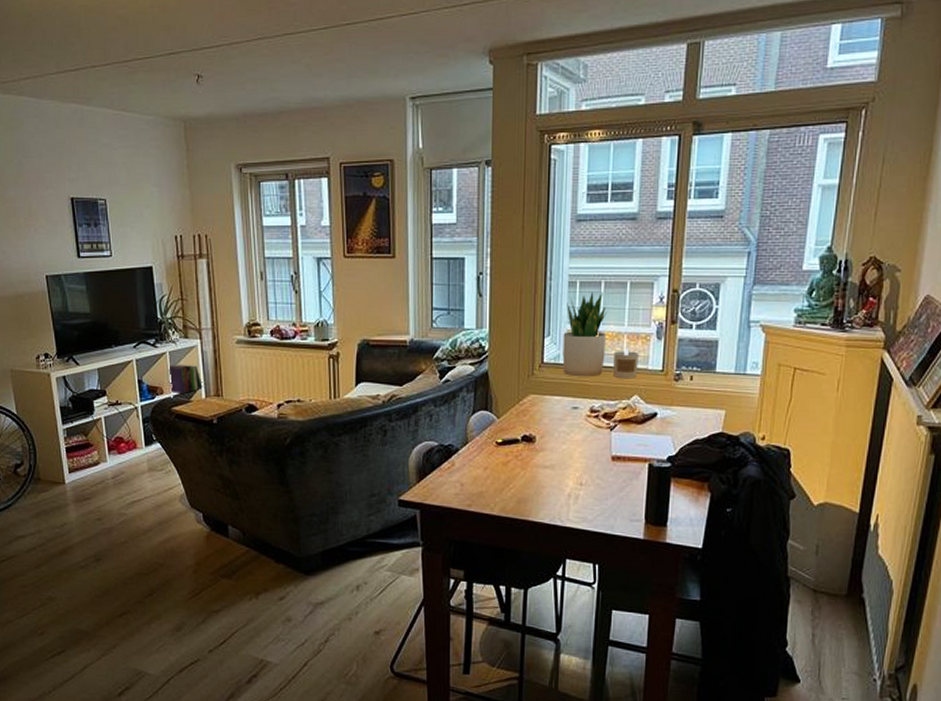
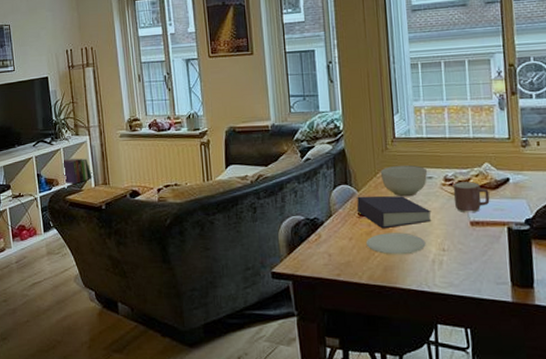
book: none [496,424,573,460] -> present [357,196,432,229]
plate: none [501,464,564,488] -> present [365,232,426,255]
bowl: none [523,392,574,427] -> present [380,165,428,197]
planter: present [562,291,608,378] -> none [411,70,453,149]
mug: none [597,414,635,448] -> present [453,181,490,213]
candle: present [613,348,639,379] -> none [460,120,486,149]

